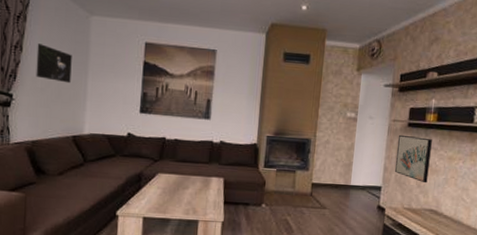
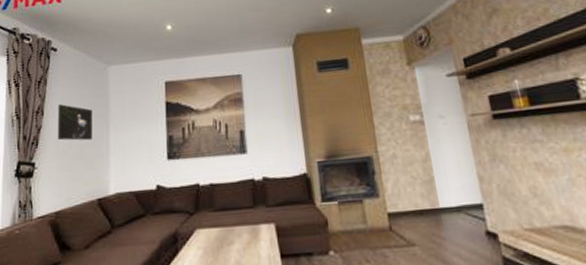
wall art: present [394,134,432,184] -> none [484,129,546,190]

